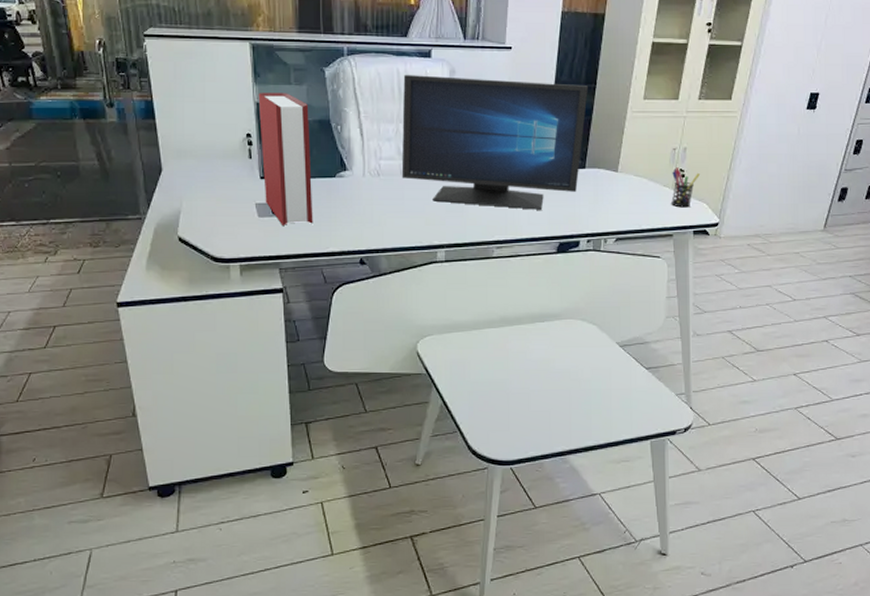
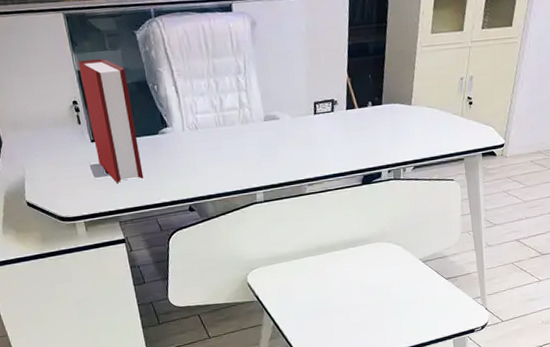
monitor: present [401,74,588,210] -> none [208,25,380,149]
pen holder: present [671,167,700,208] -> none [461,96,486,133]

